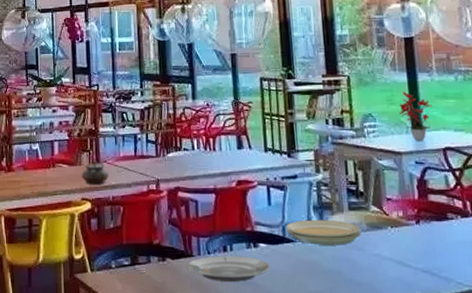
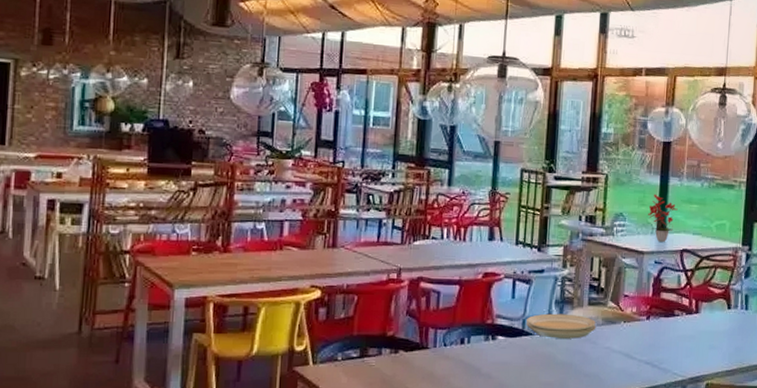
teapot: present [81,161,109,185] -> none [313,245,345,271]
plate: present [186,256,270,282] -> none [419,348,506,374]

